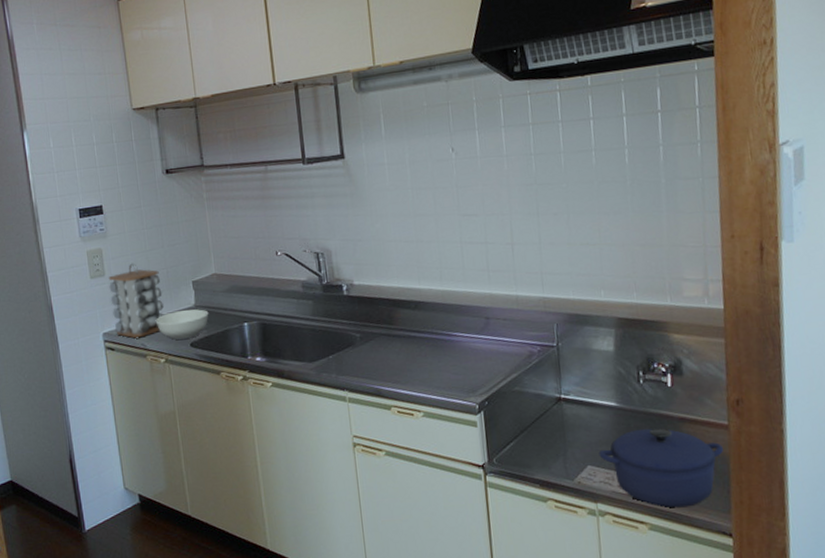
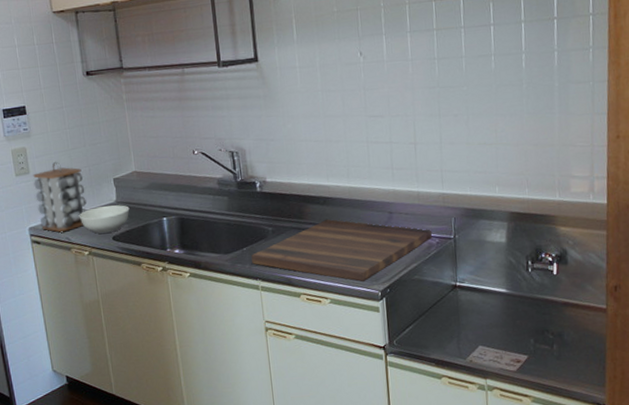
cutting board: none [338,324,533,394] -> present [251,218,433,283]
cooking pot: present [598,427,724,508] -> none [489,311,602,383]

